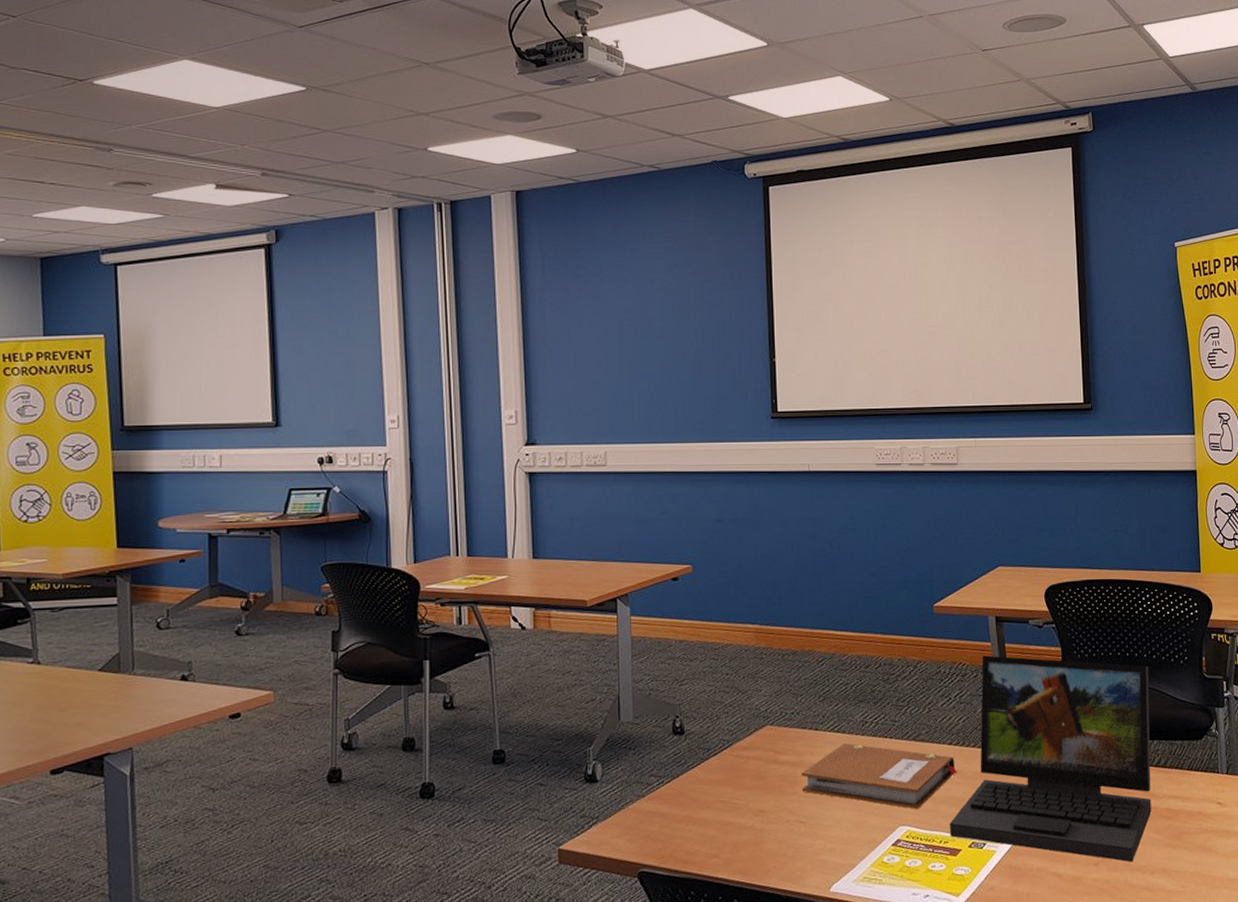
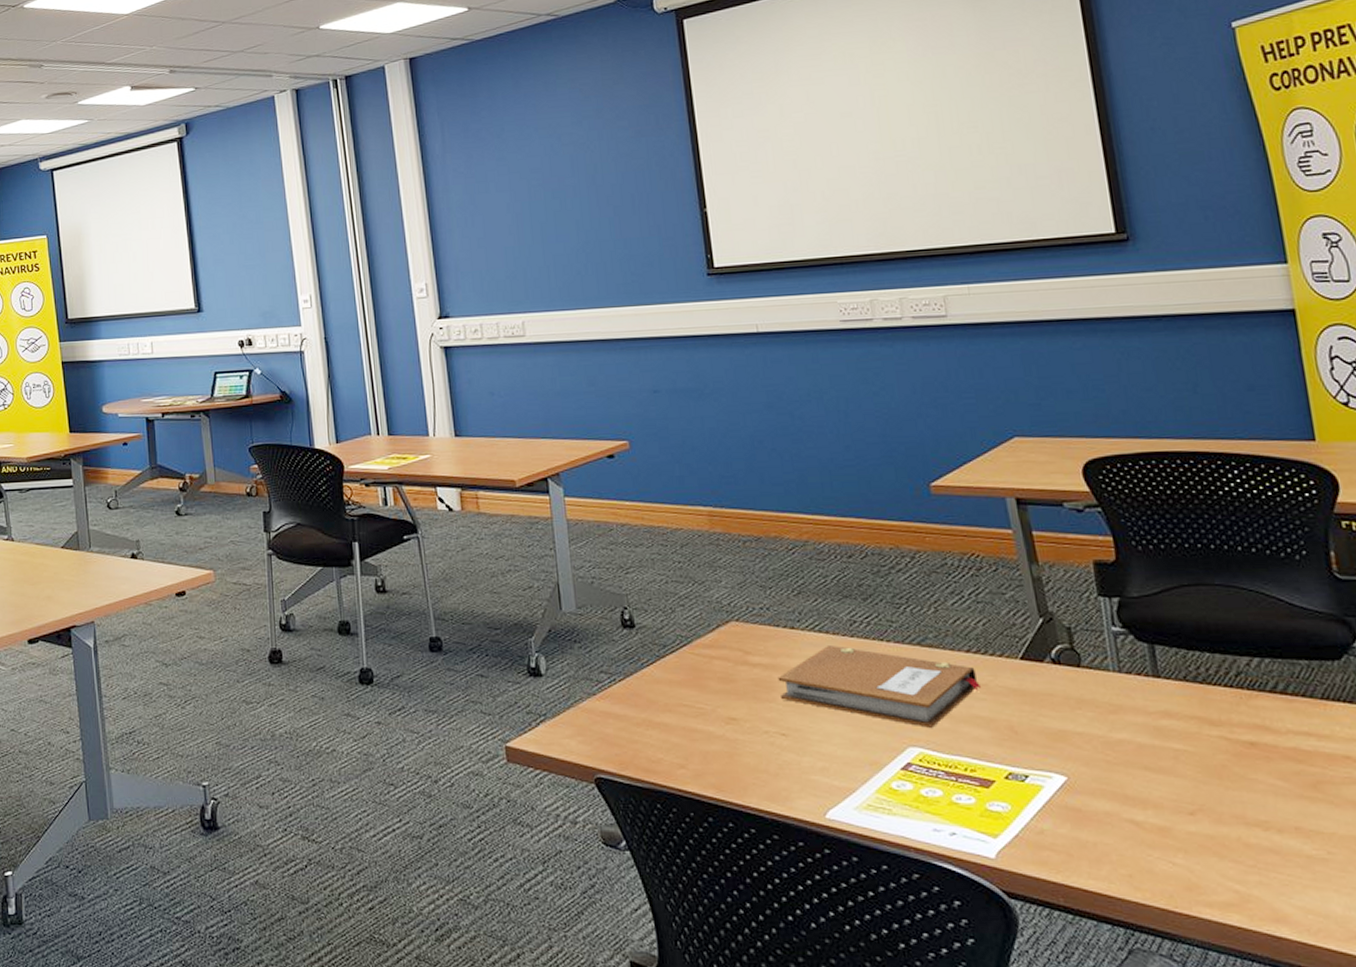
laptop: present [949,655,1152,862] -> none [975,545,1271,815]

